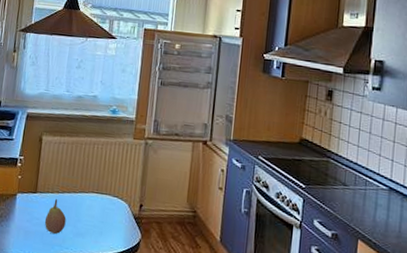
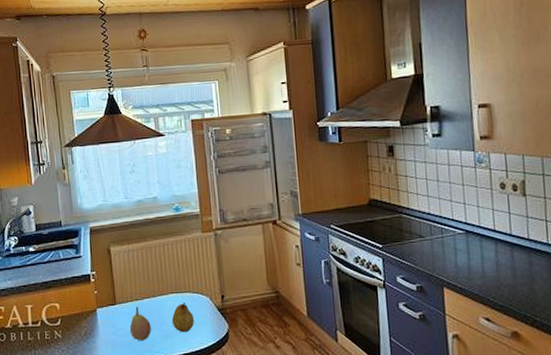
fruit: none [86,203,110,235] -> present [171,302,195,333]

